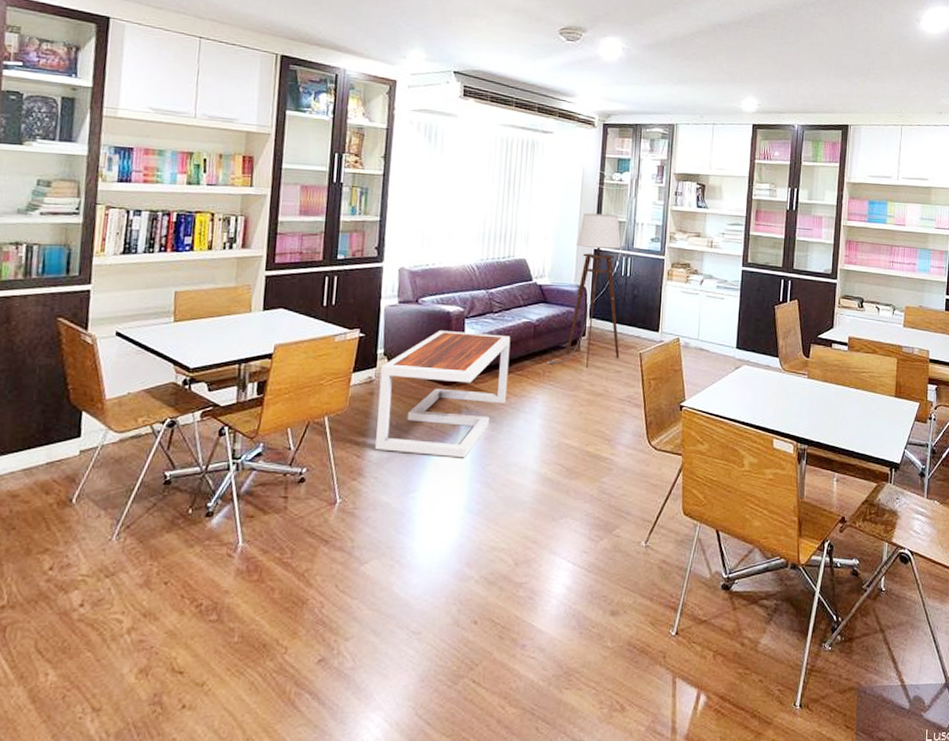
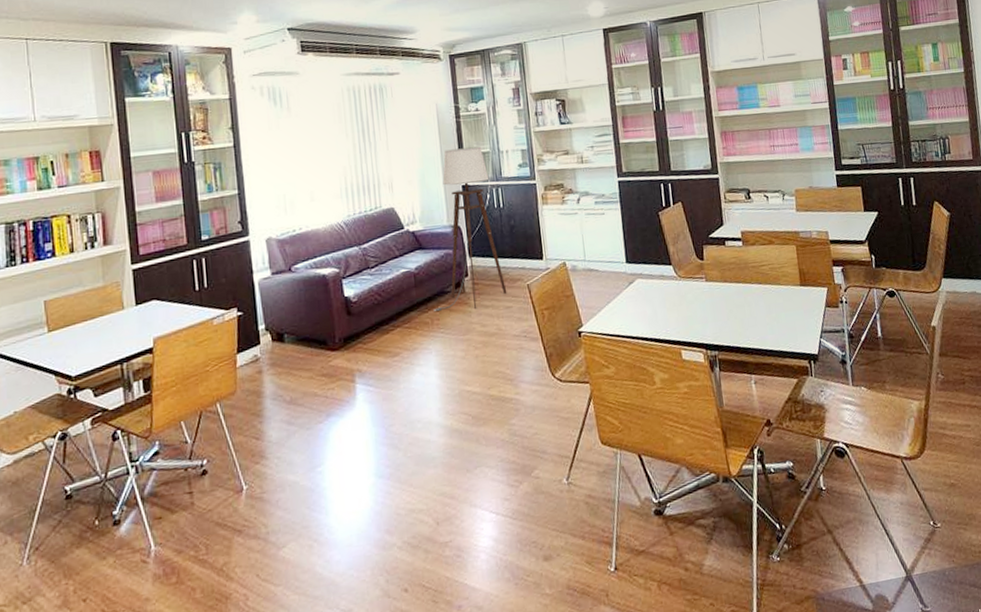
coffee table: present [375,331,511,458] -> none [265,289,399,429]

